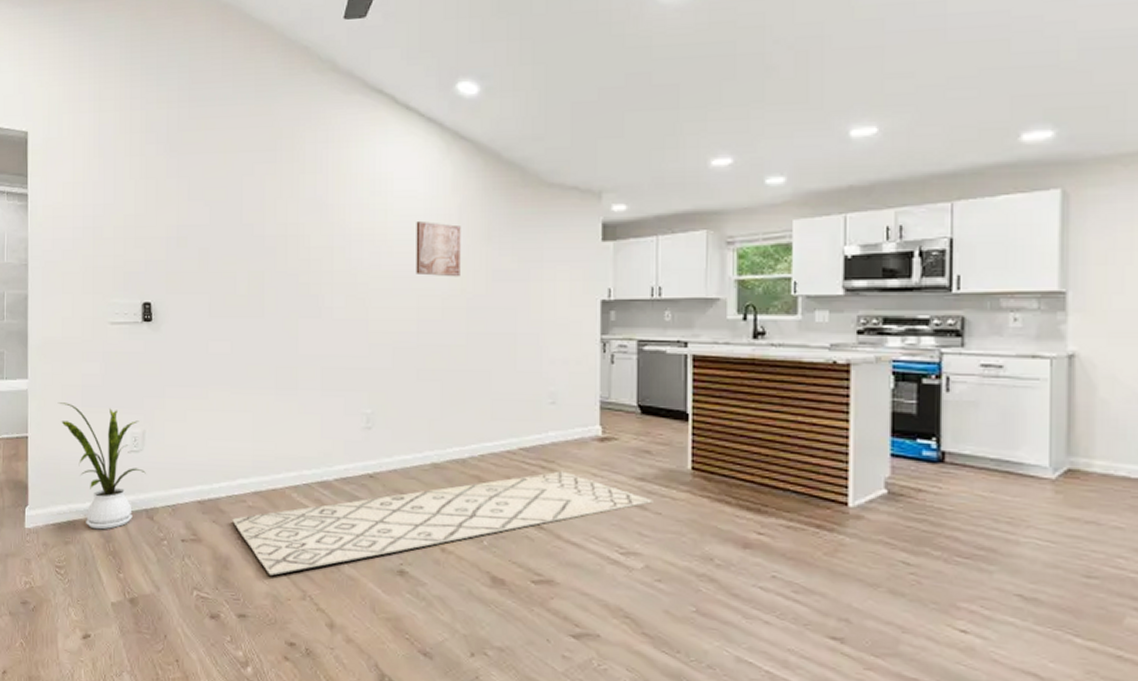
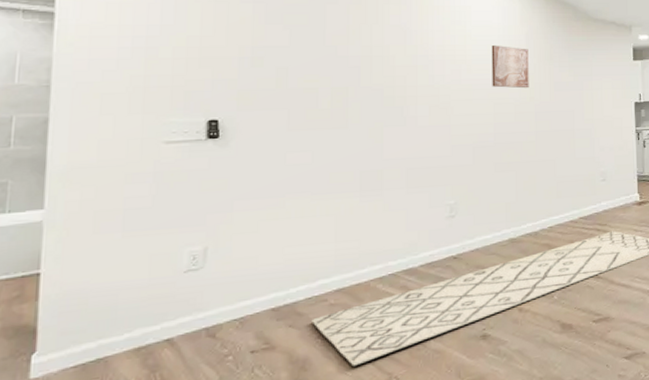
house plant: present [57,402,146,530] -> none [87,229,207,362]

